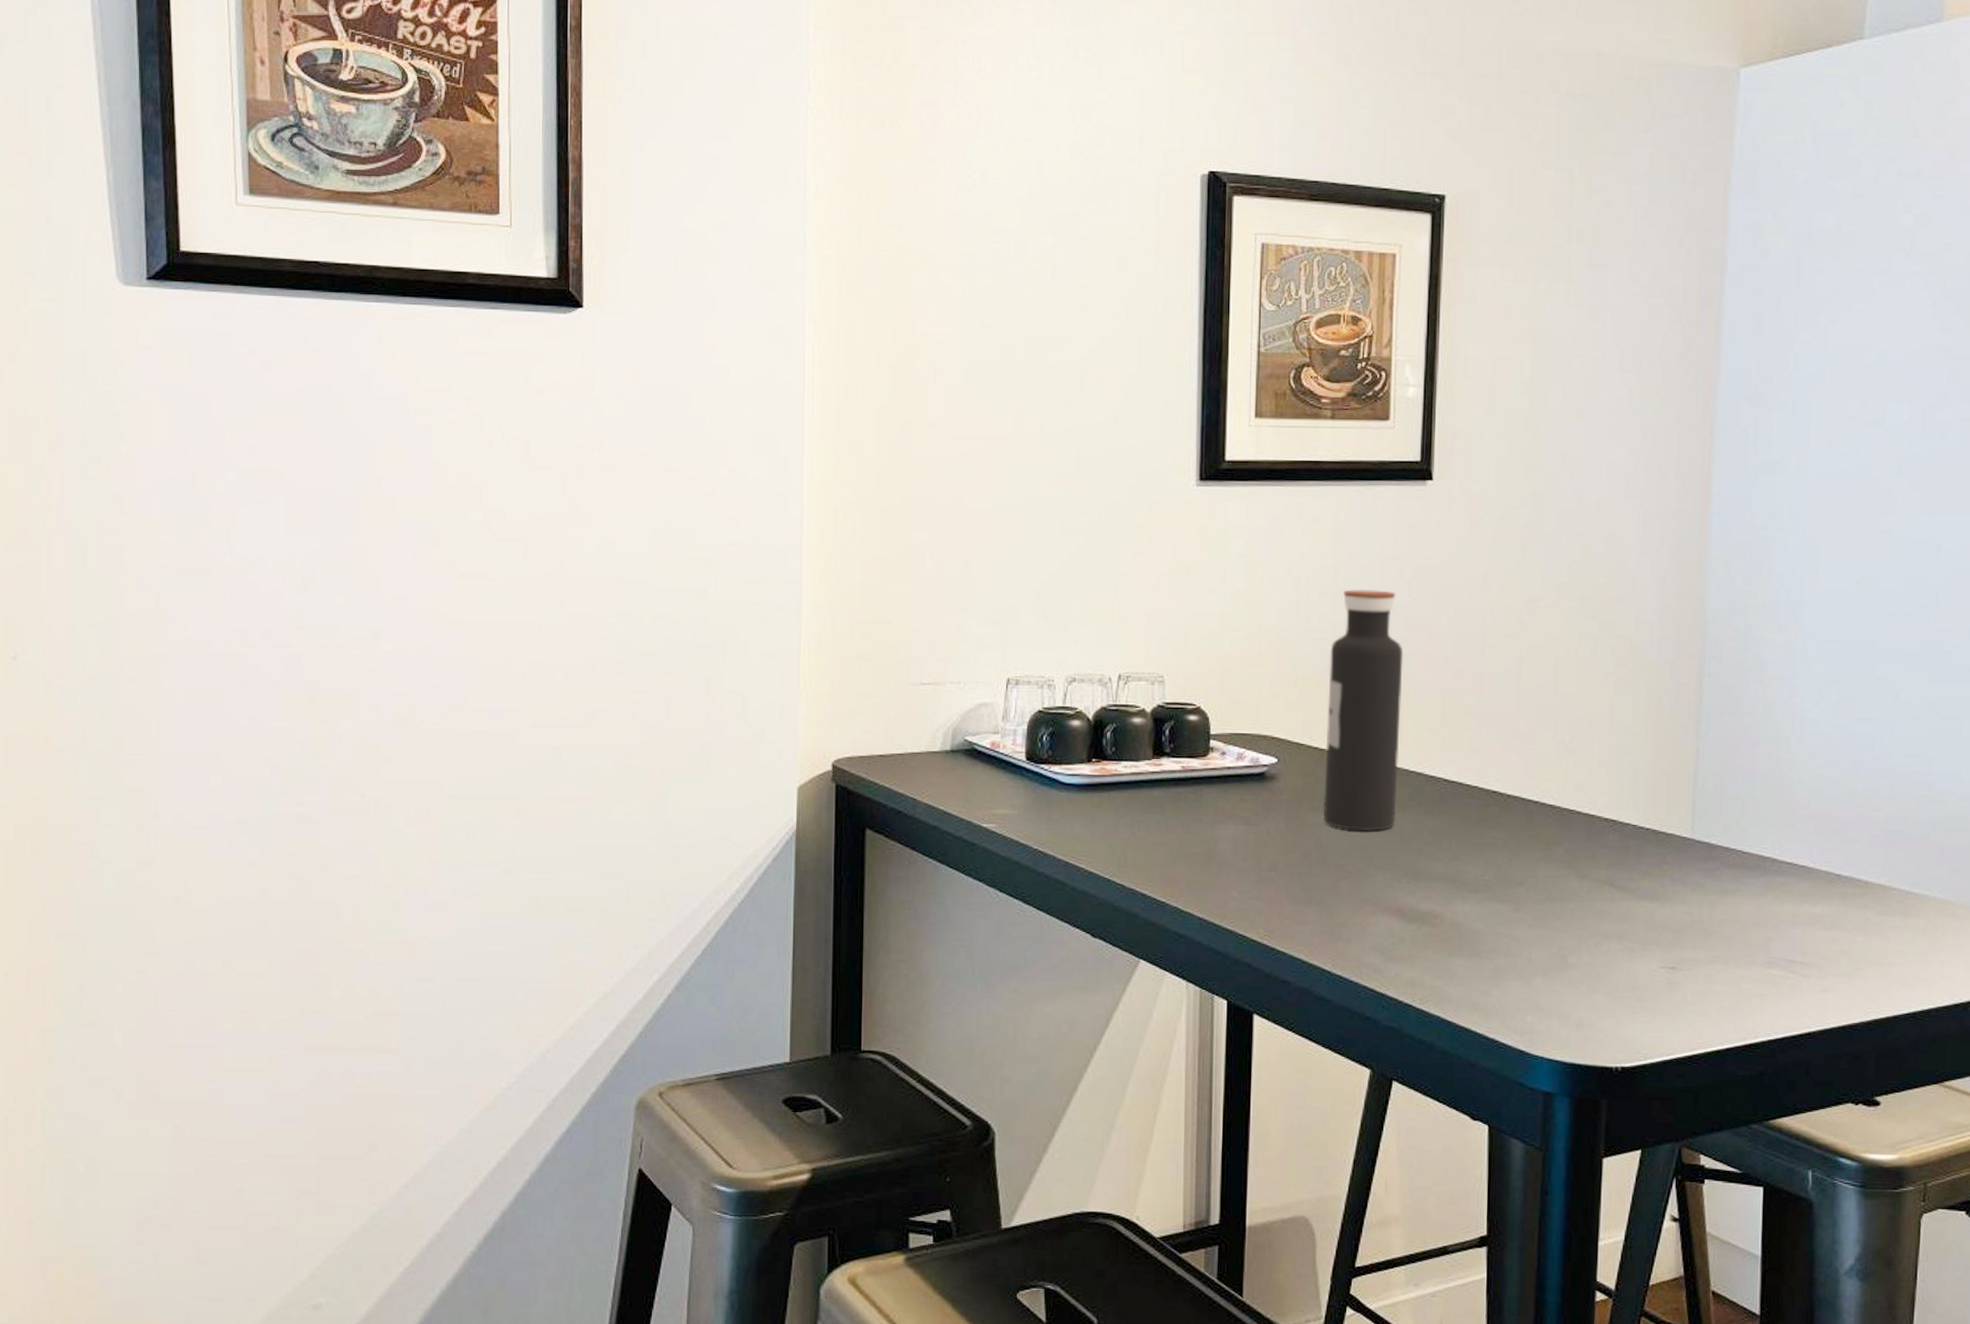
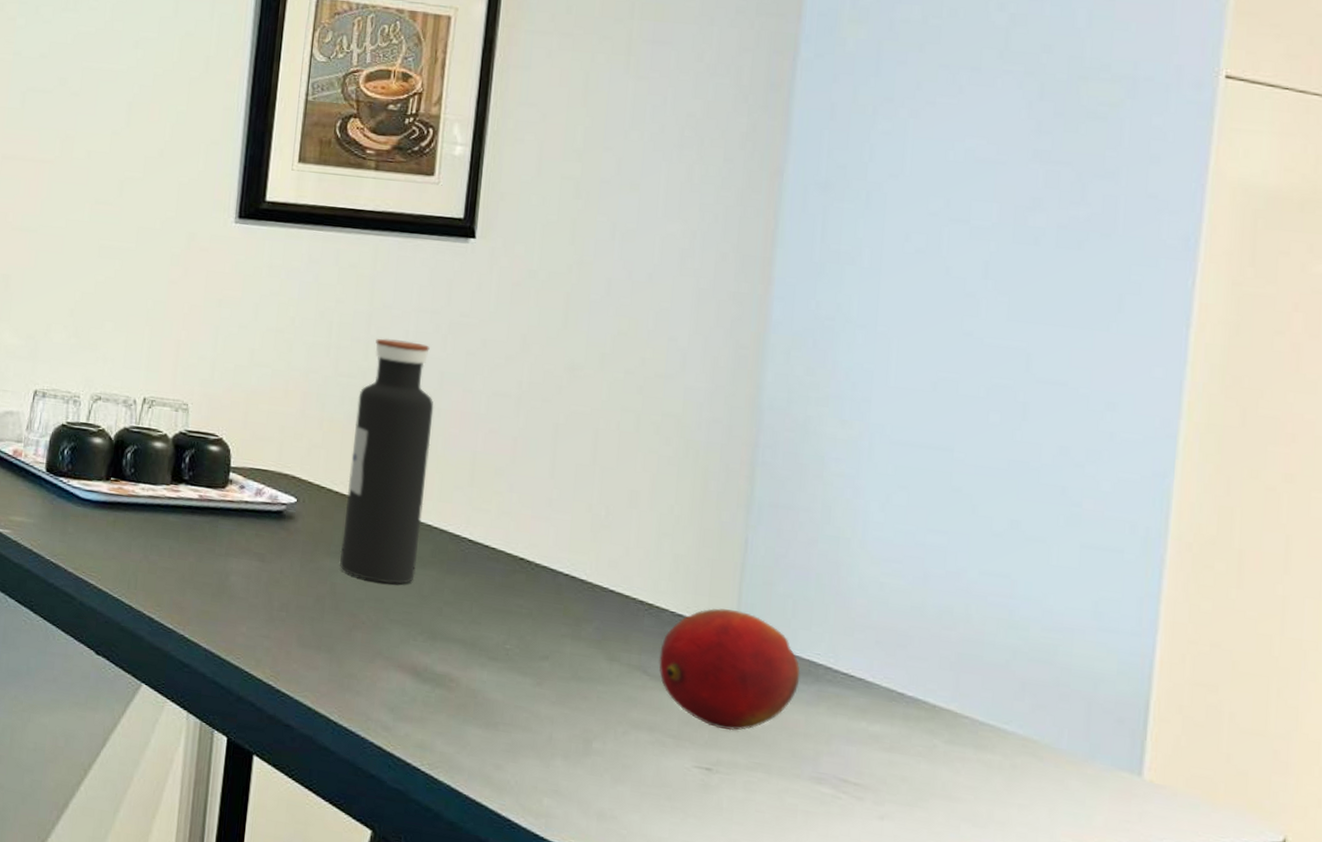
fruit: none [1624,816,1750,930] -> present [659,608,800,731]

